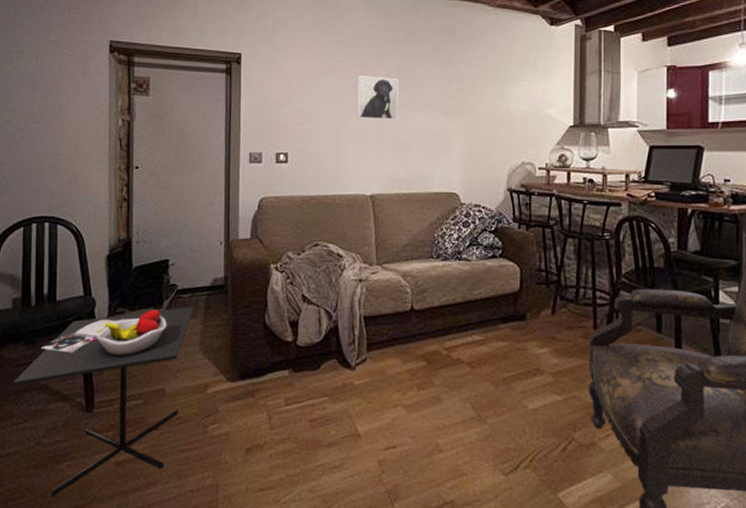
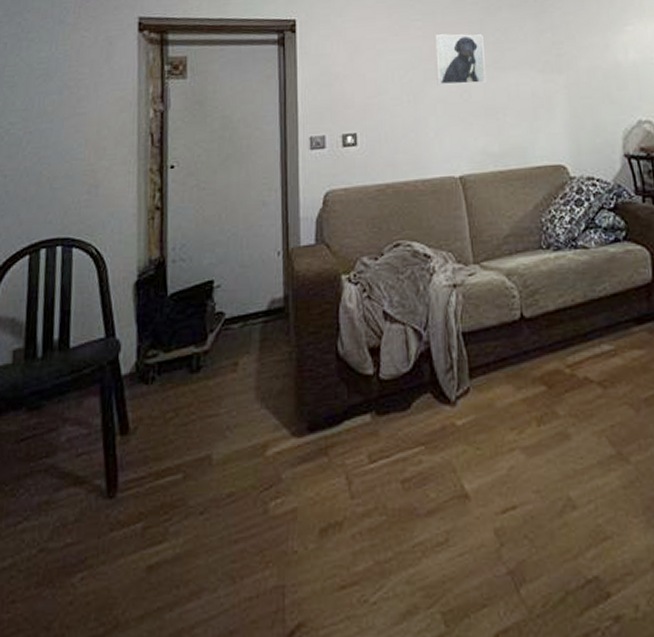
kitchen table: present [12,306,194,497] -> none [9,339,246,626]

